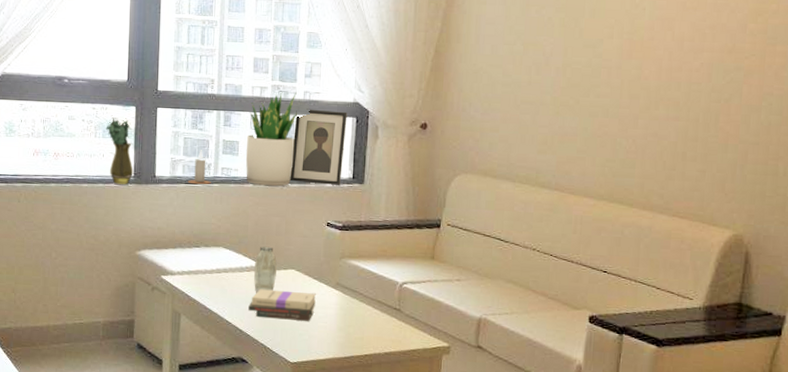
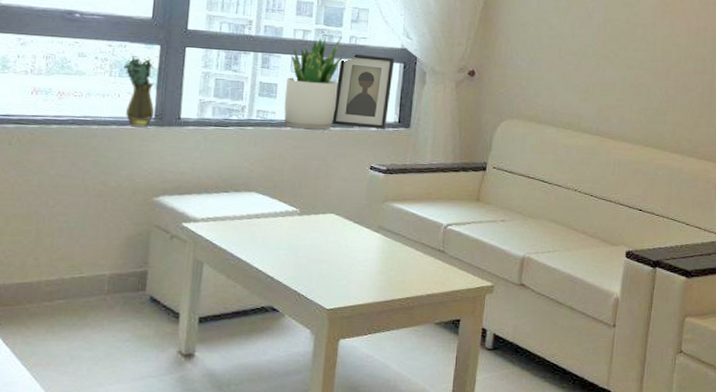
candle: present [187,150,211,185] -> none [217,91,245,128]
books: present [248,289,316,321] -> none [281,234,356,266]
vase: present [253,246,277,293] -> none [288,190,315,239]

